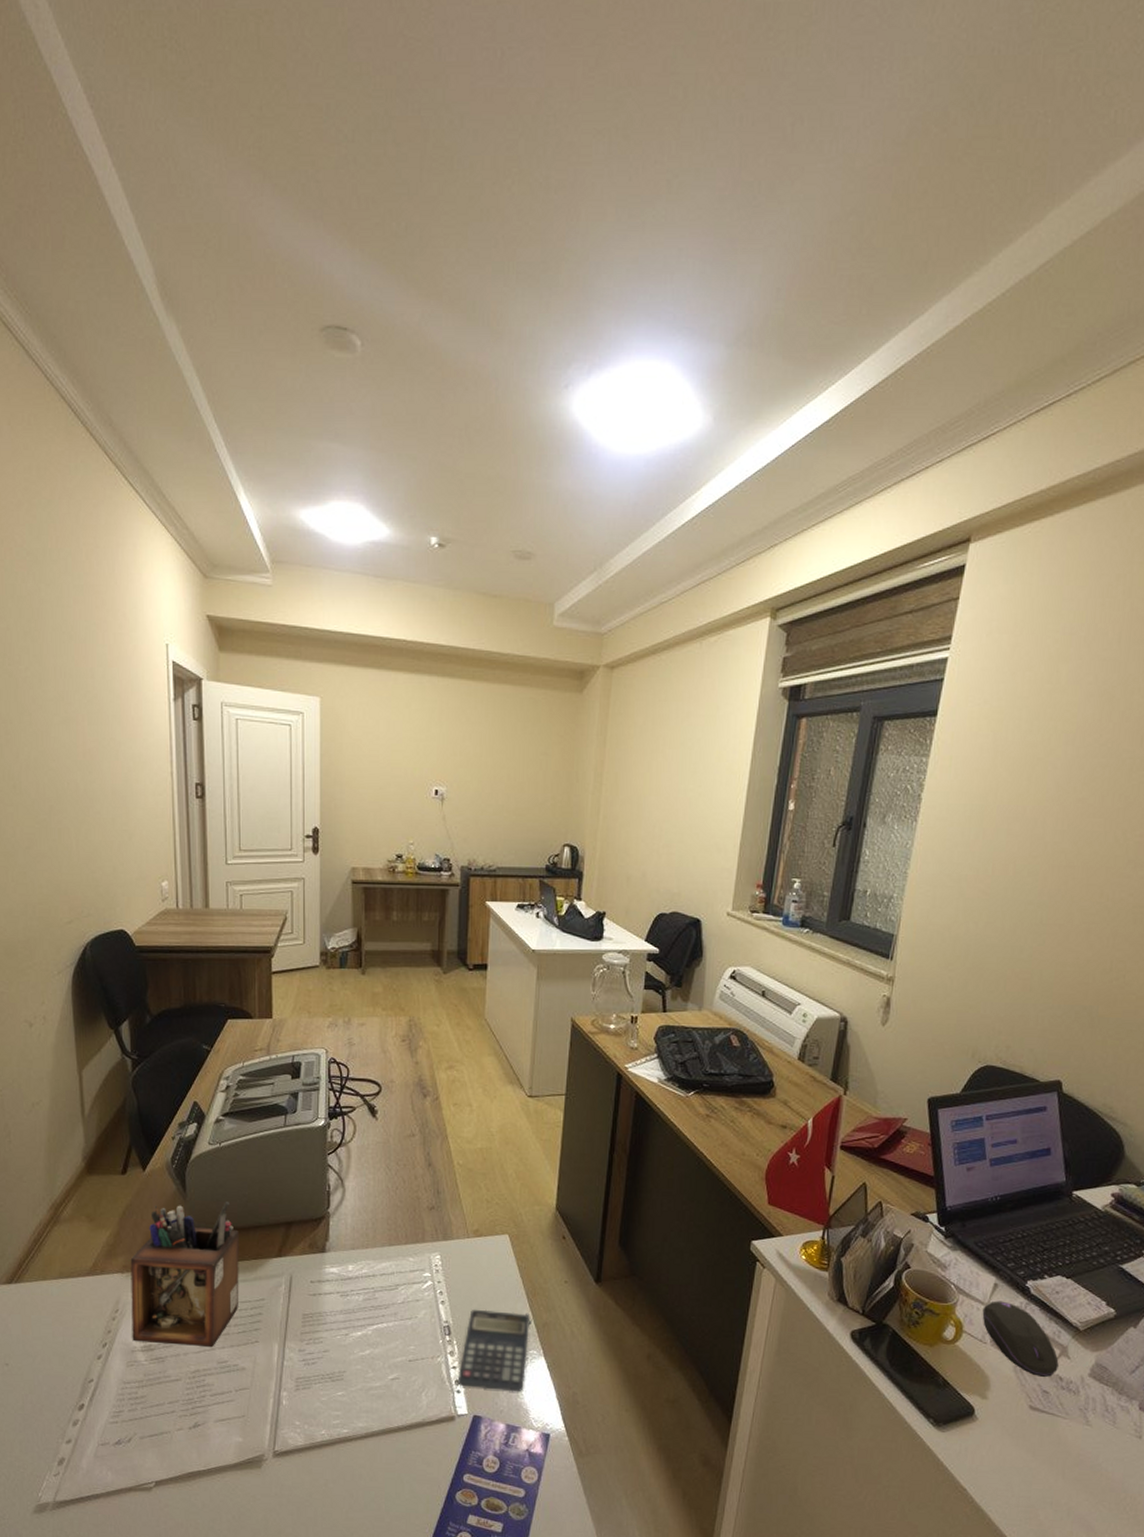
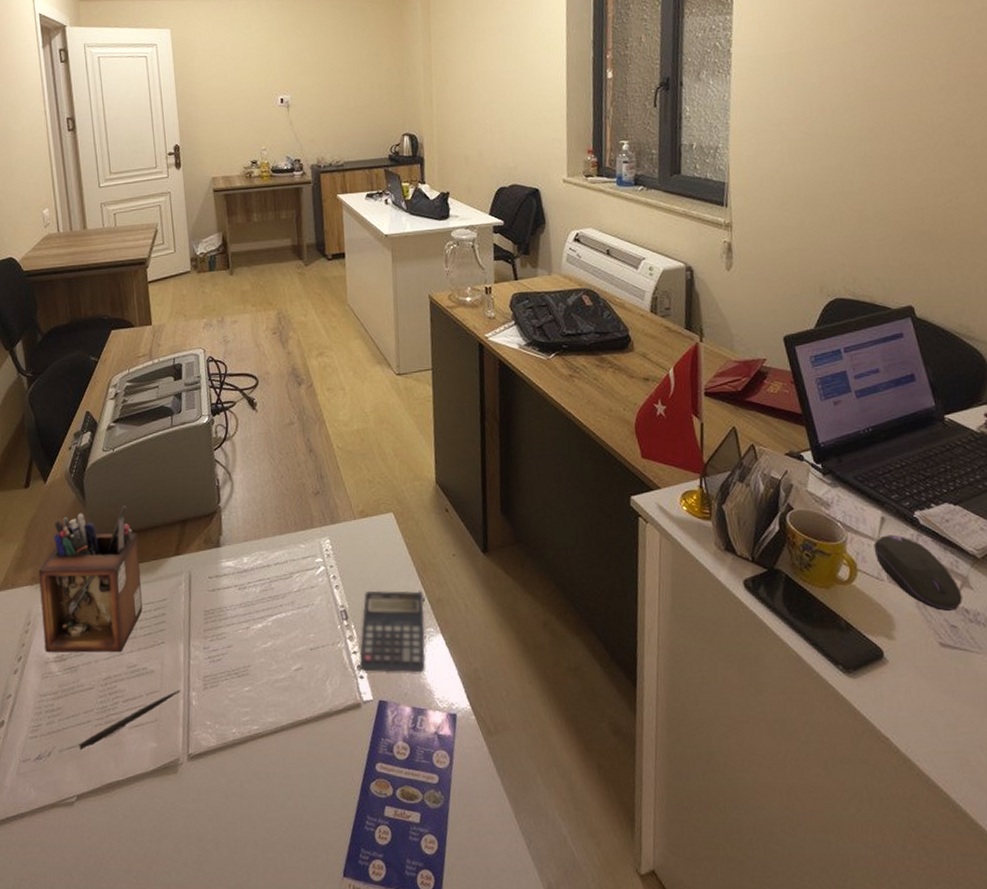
pen: none [161,1388,272,1439] -> present [79,689,181,751]

